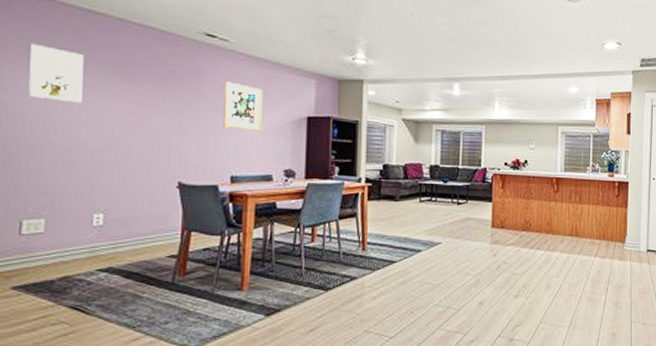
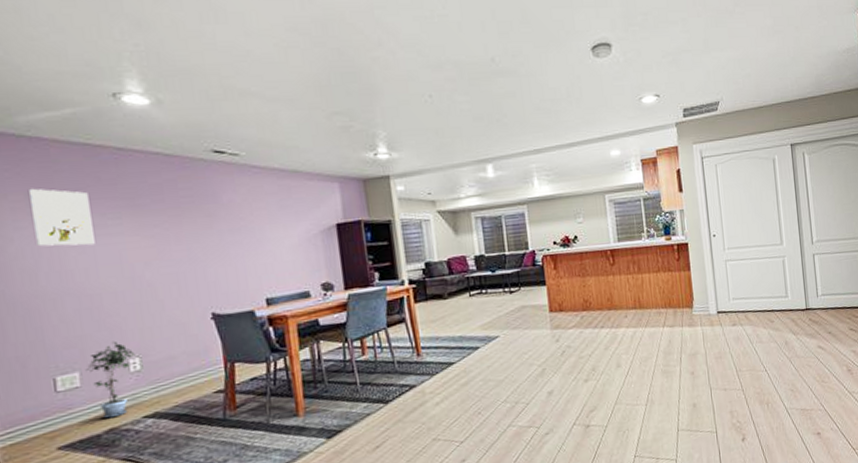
potted plant: none [51,194,101,267] -> present [85,341,136,419]
wall art: present [223,81,263,131] -> none [243,198,290,249]

